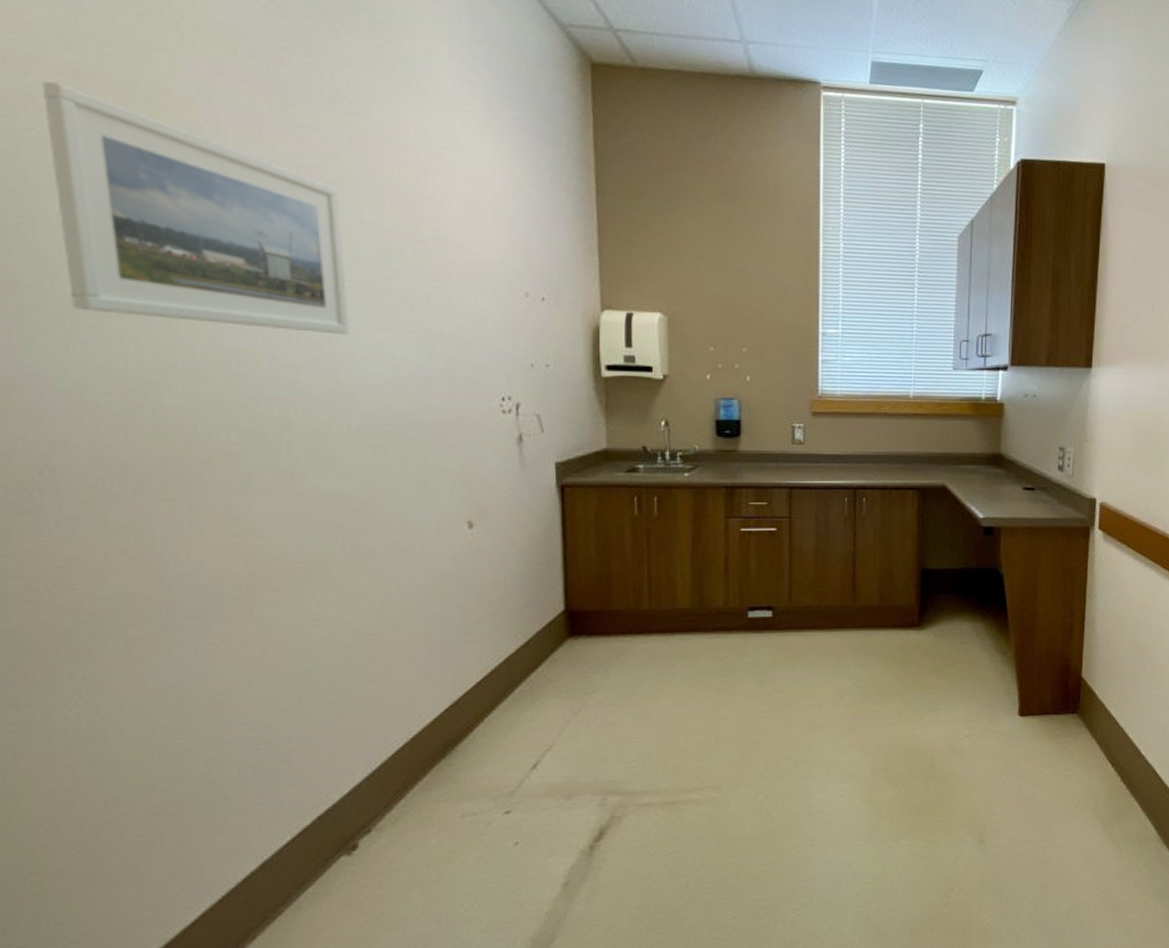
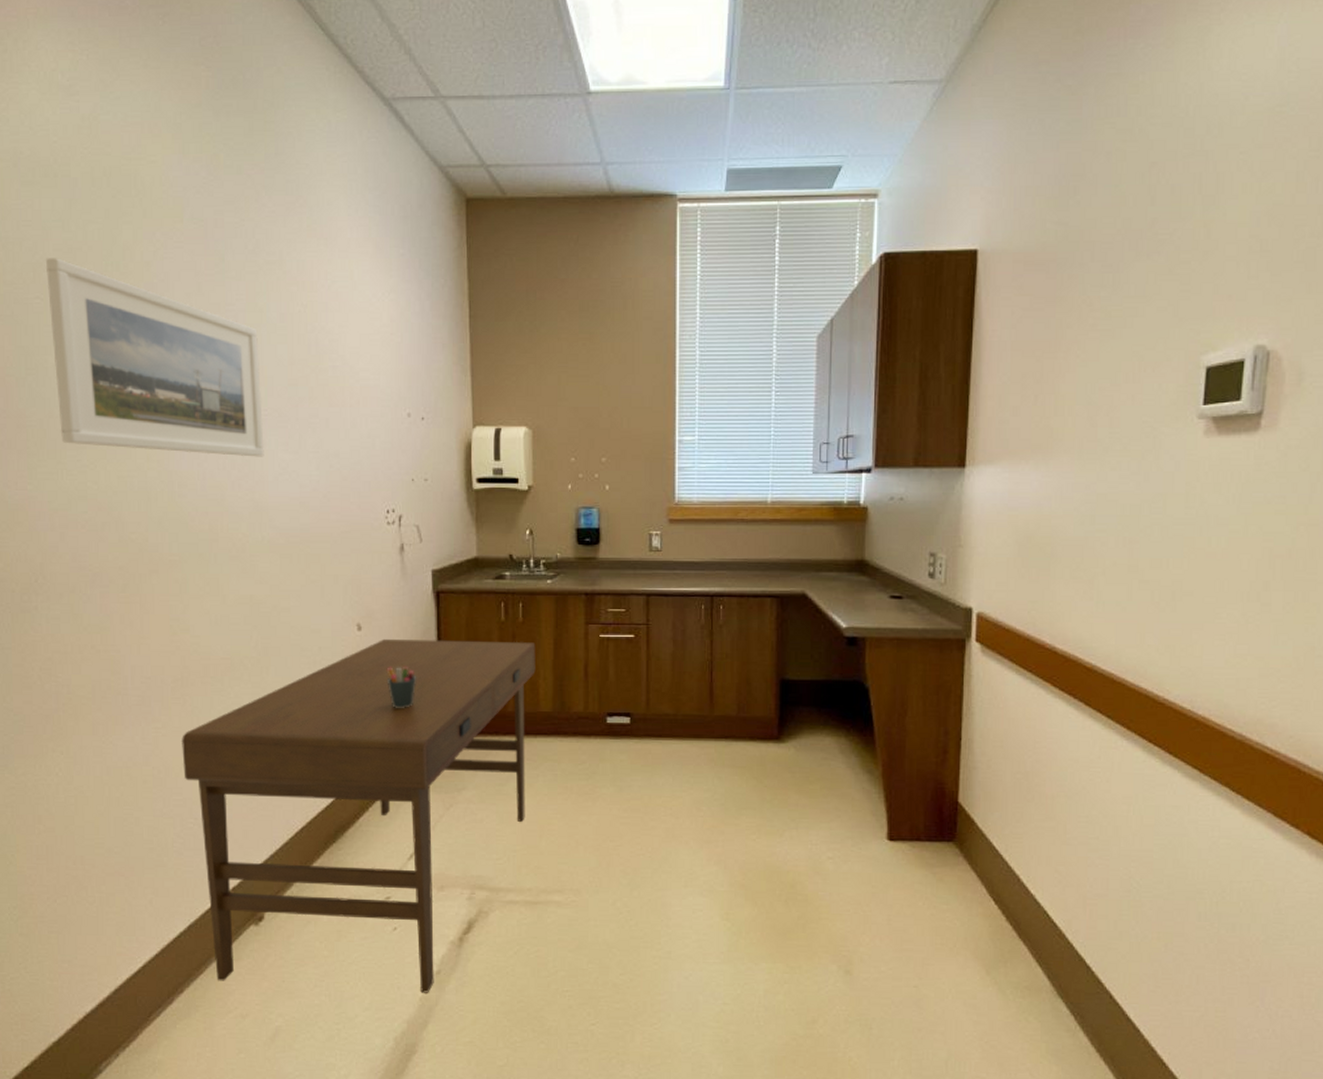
desk: none [248,536,672,921] -> present [182,638,536,993]
pen holder: none [503,566,539,611] -> present [386,667,417,708]

